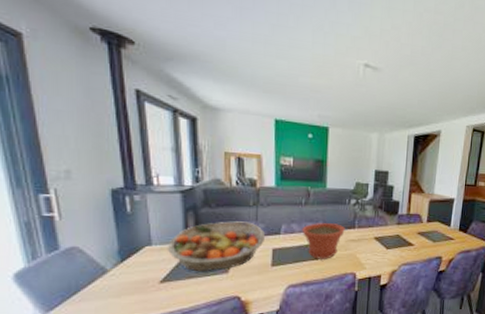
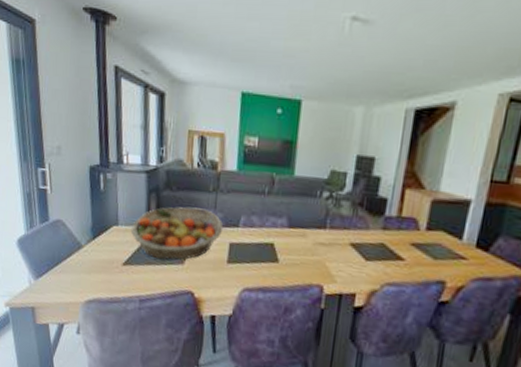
plant pot: present [302,223,345,259] -> none [262,217,314,264]

